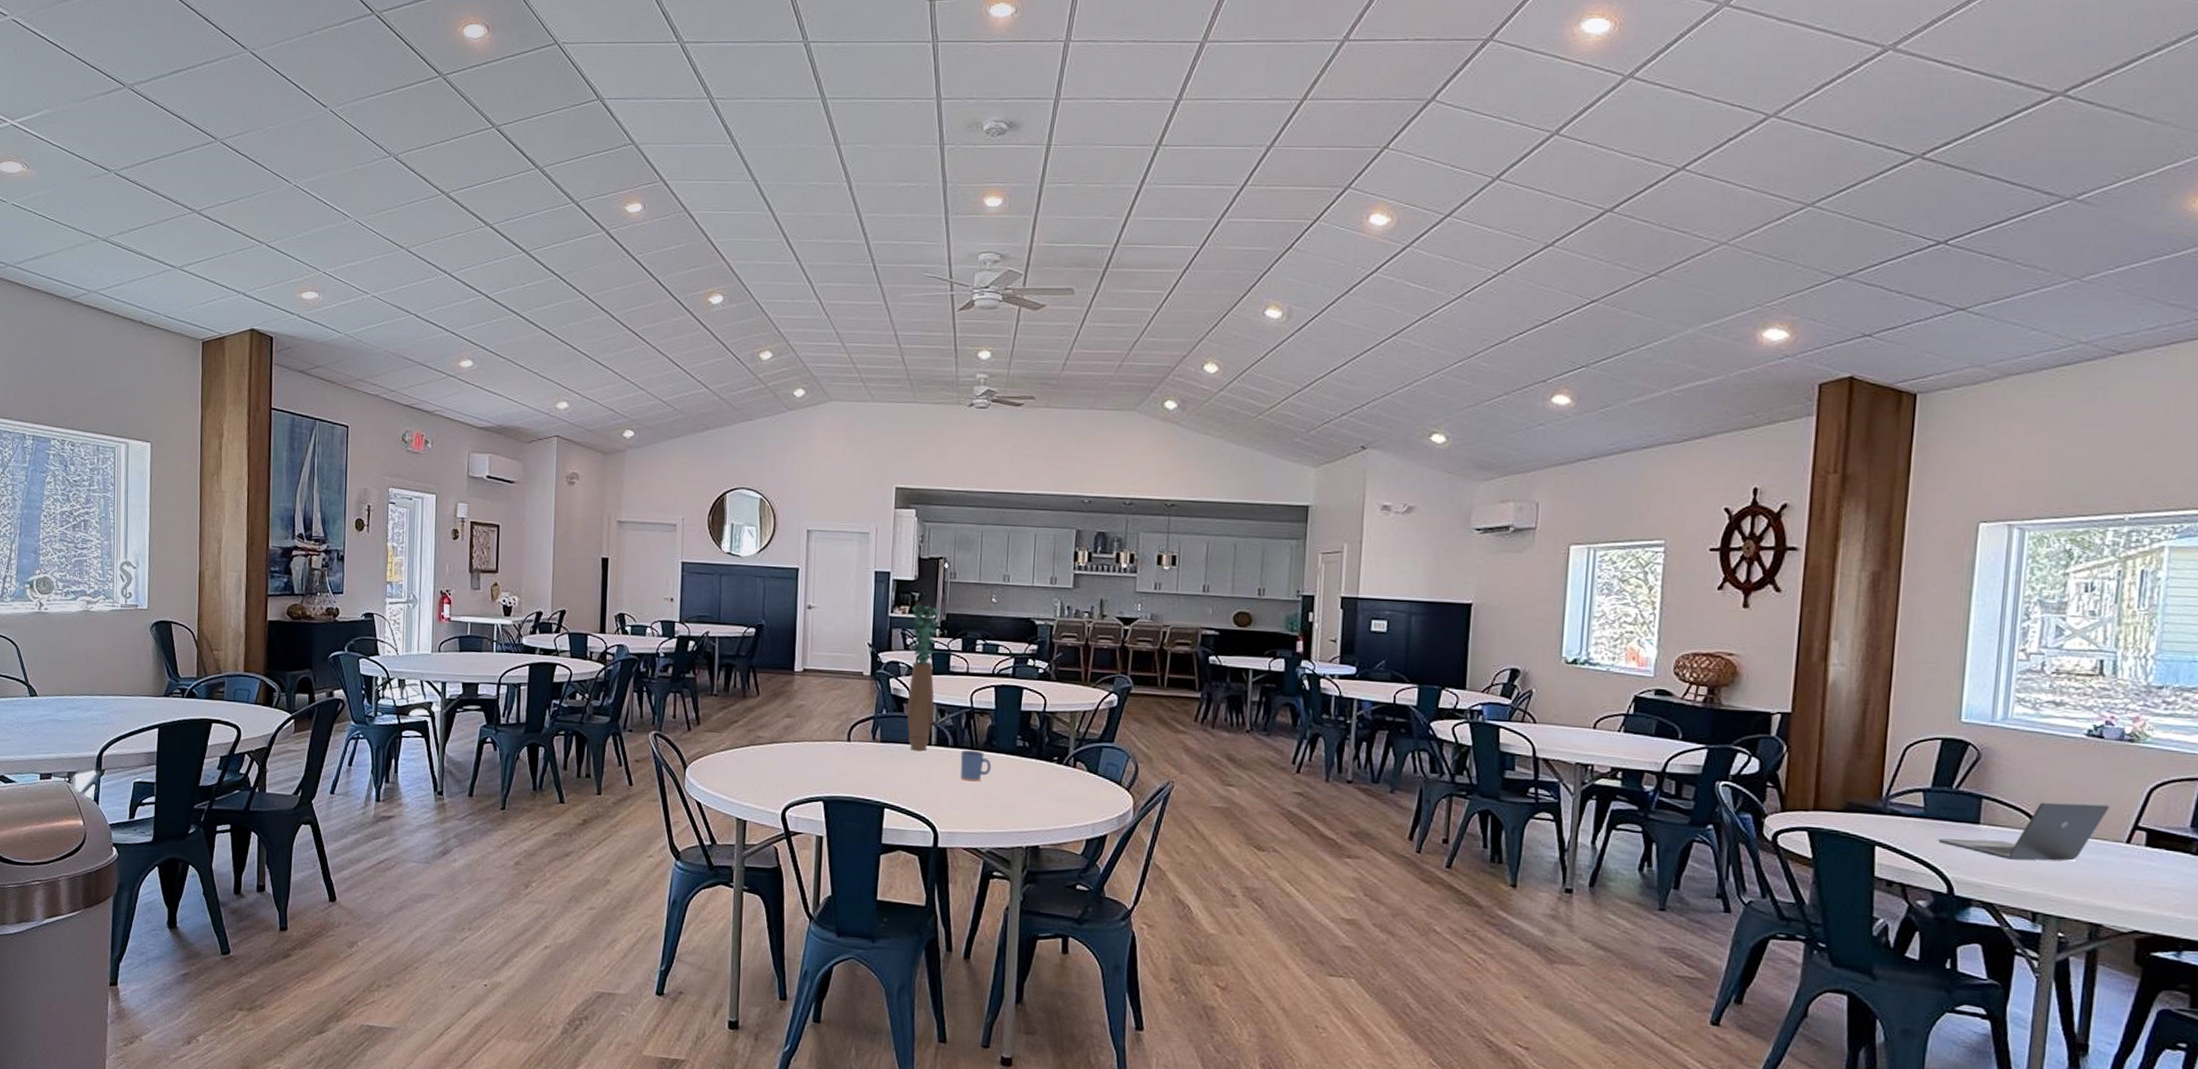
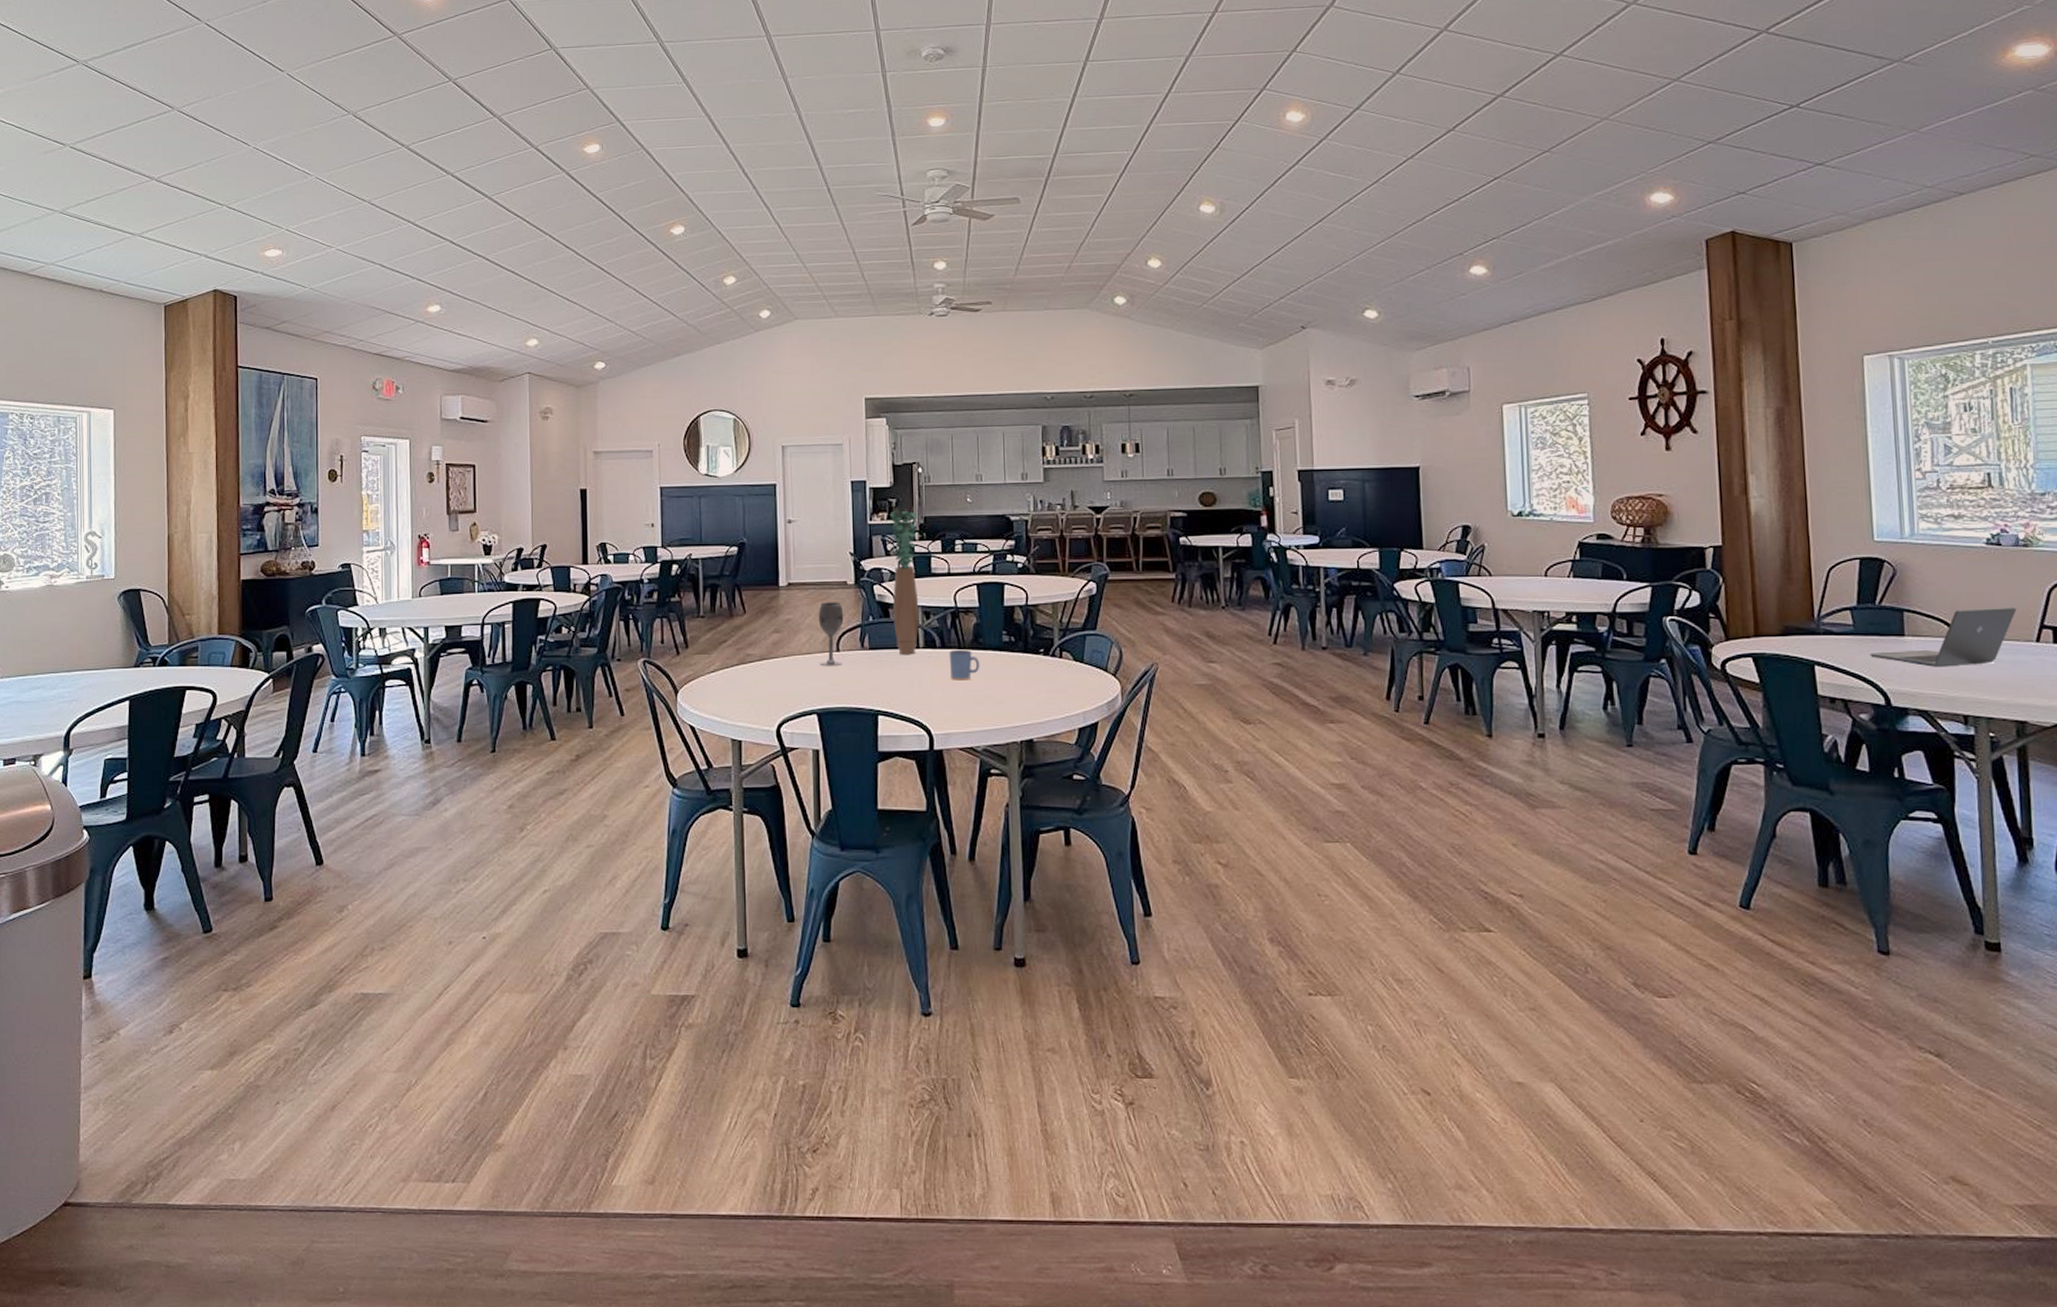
wine glass: none [829,691,857,756] -> present [818,602,844,667]

